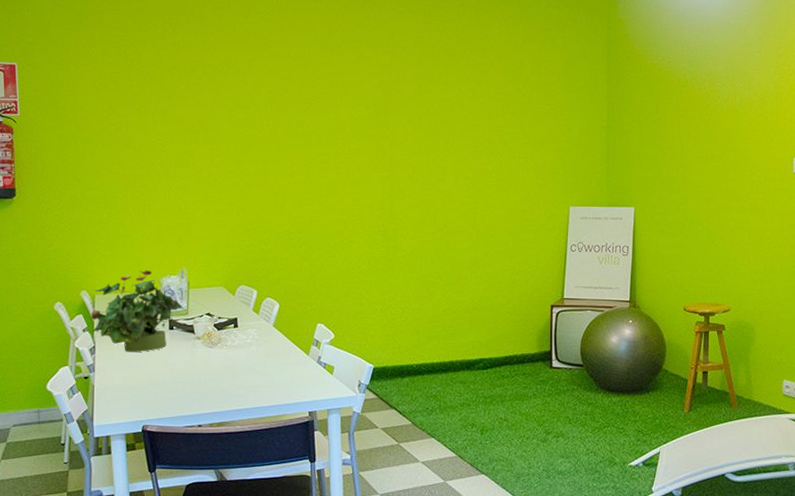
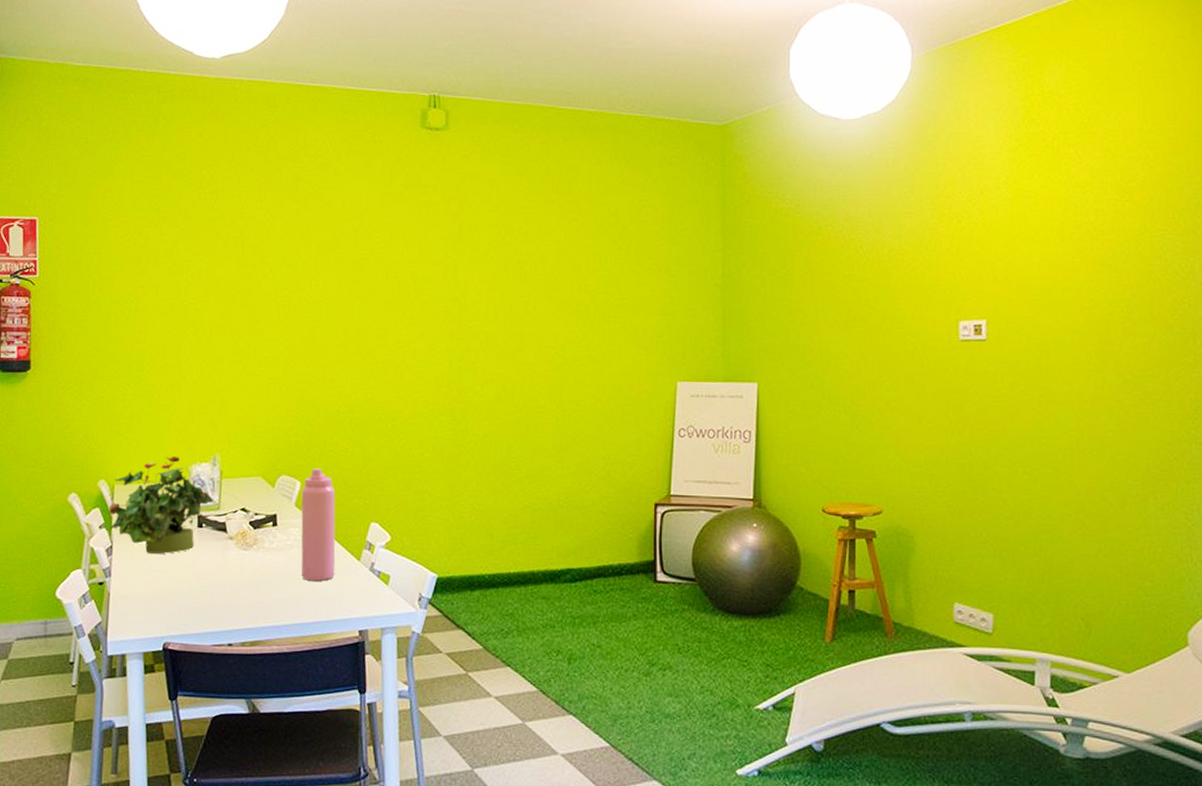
water bottle: none [258,279,288,372] -> present [301,468,336,581]

